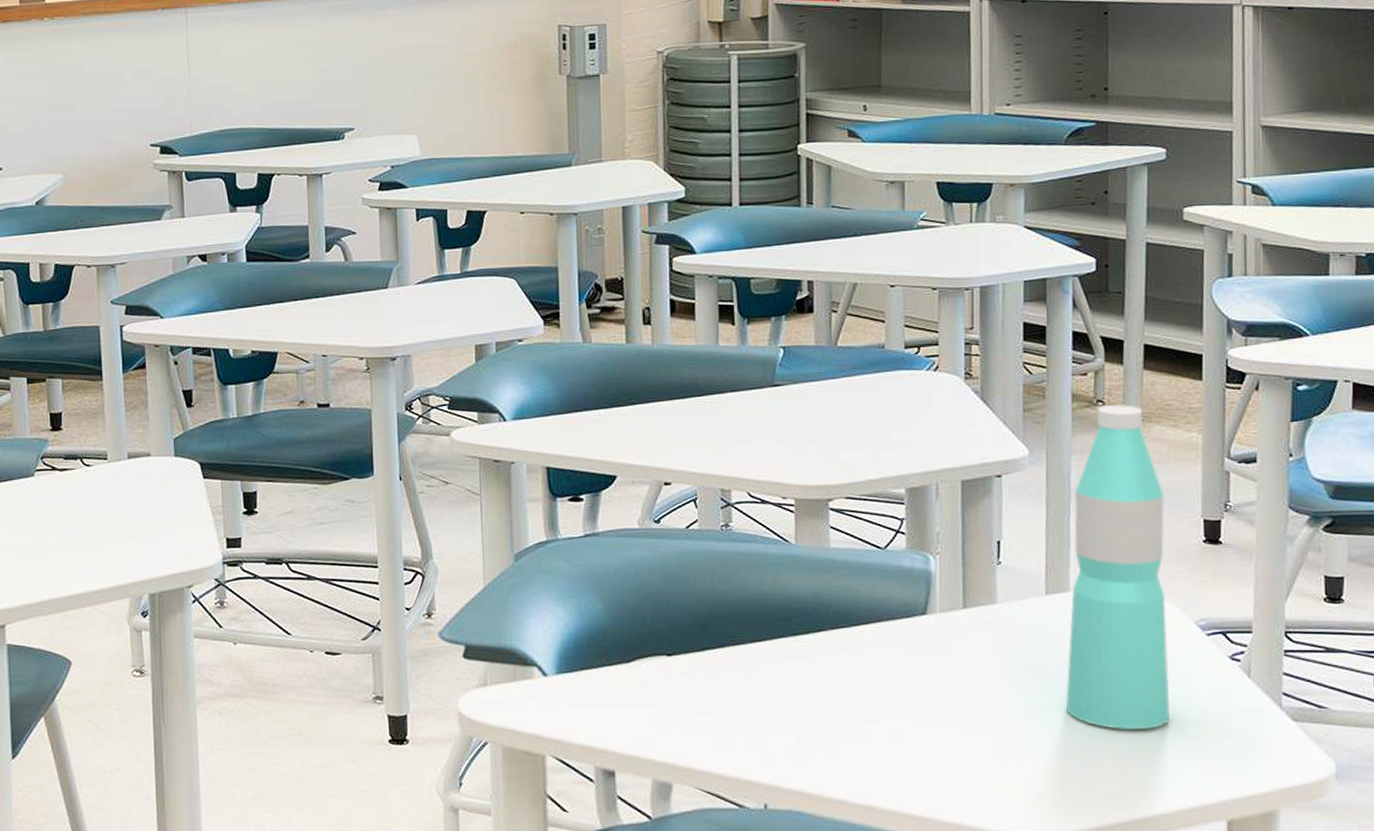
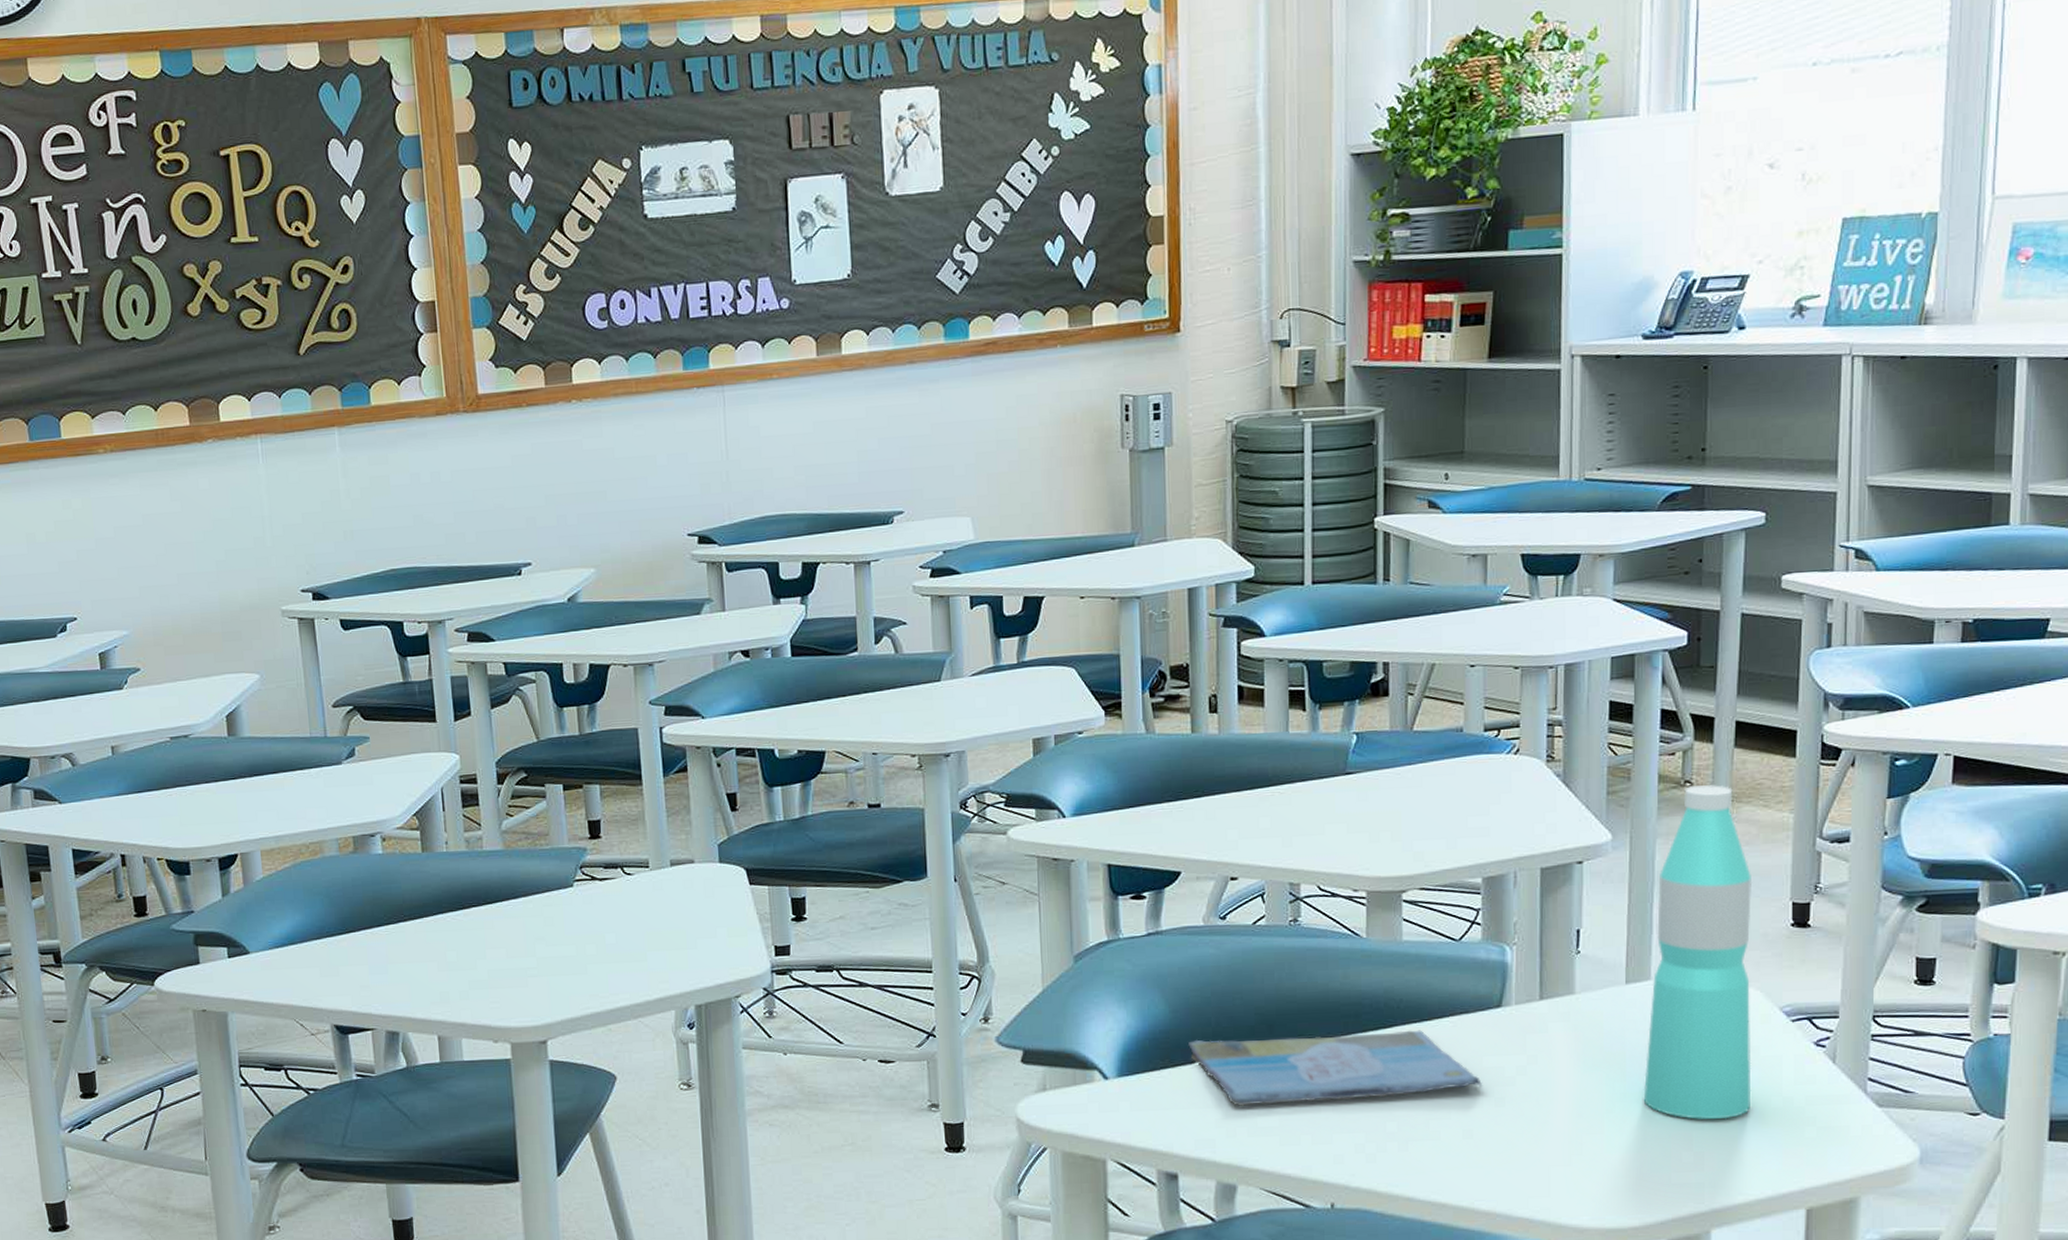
book: none [623,635,910,706] -> present [1187,1030,1483,1106]

